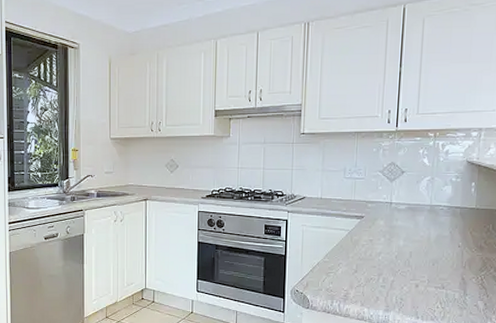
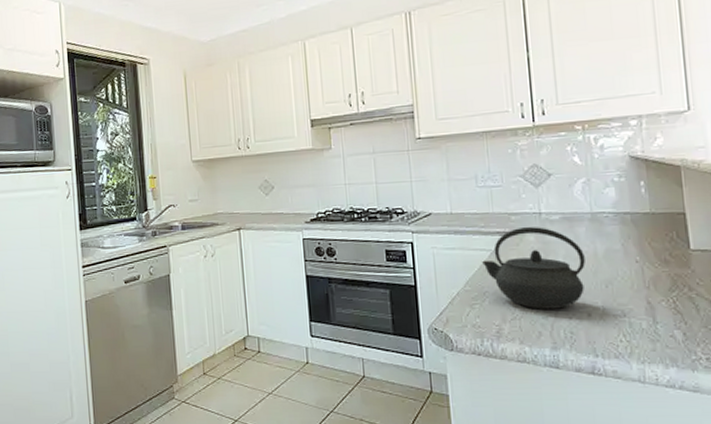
kettle: none [341,214,420,280] -> present [482,227,585,310]

